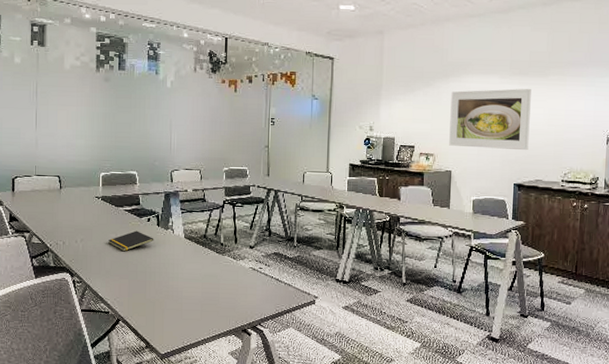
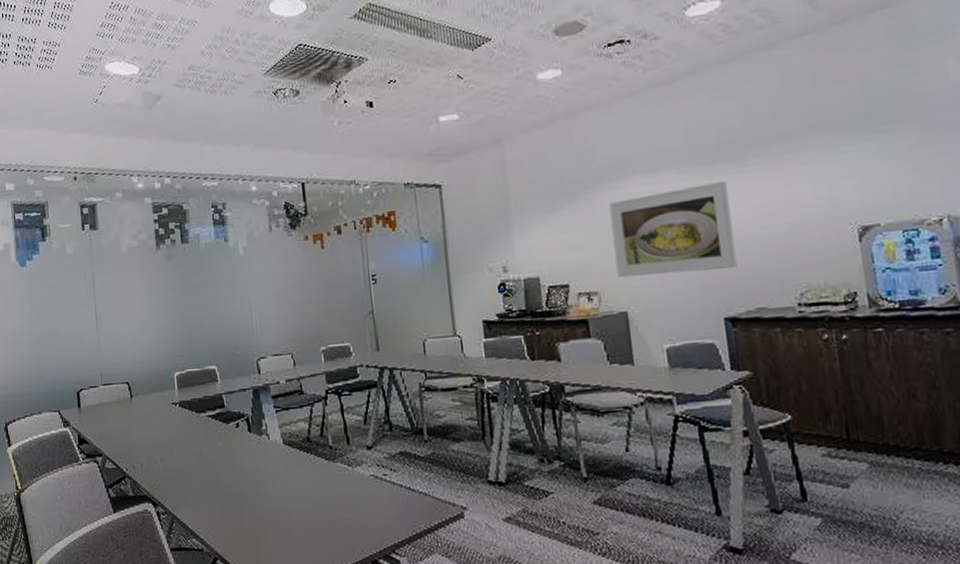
notepad: present [108,230,154,252] -> none [192,440,247,470]

